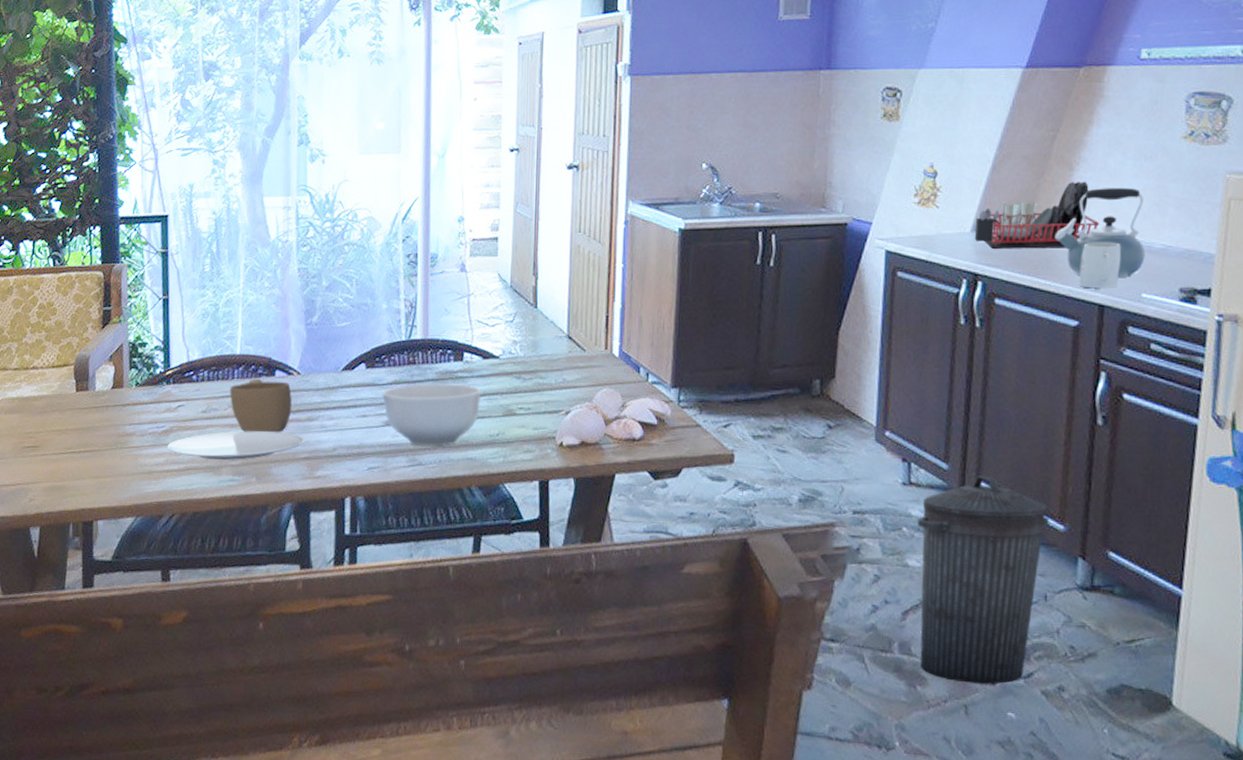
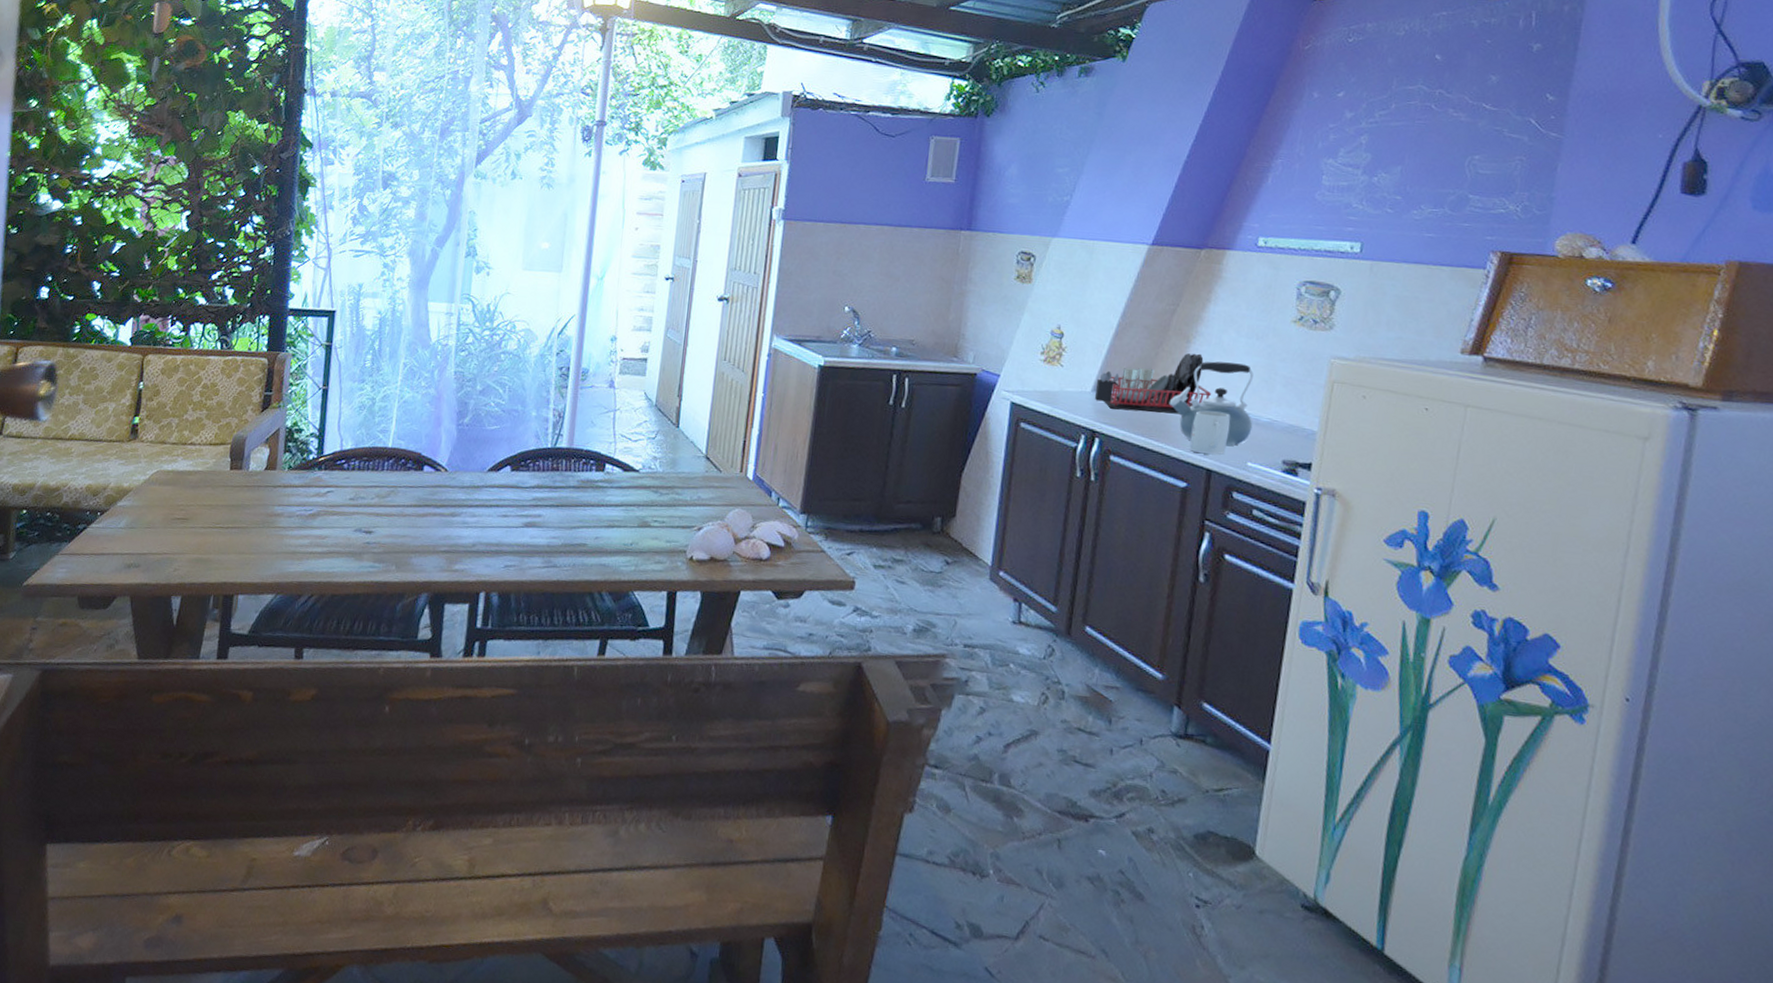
plate: present [167,431,305,461] -> none [313,520,446,548]
cup: present [230,378,292,433] -> none [378,471,438,526]
bowl: present [382,383,482,446] -> none [524,490,620,550]
trash can: present [917,475,1049,684] -> none [1018,620,1149,821]

